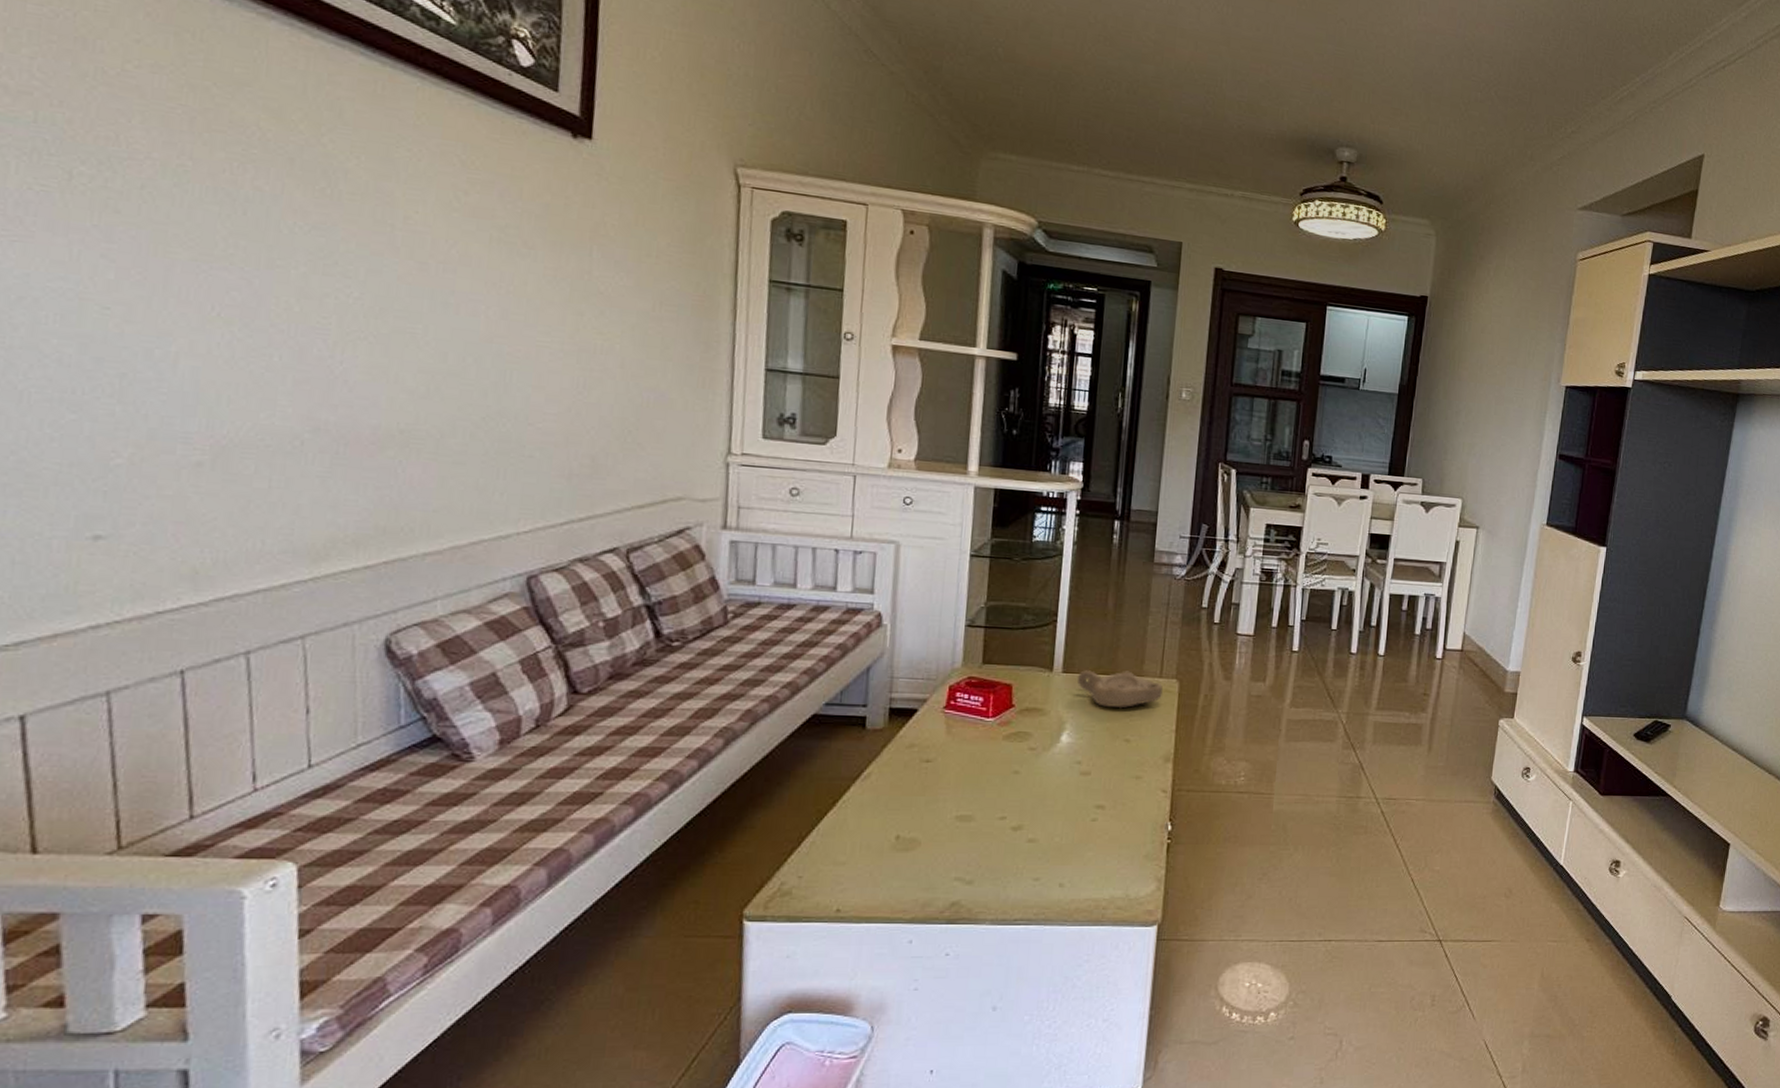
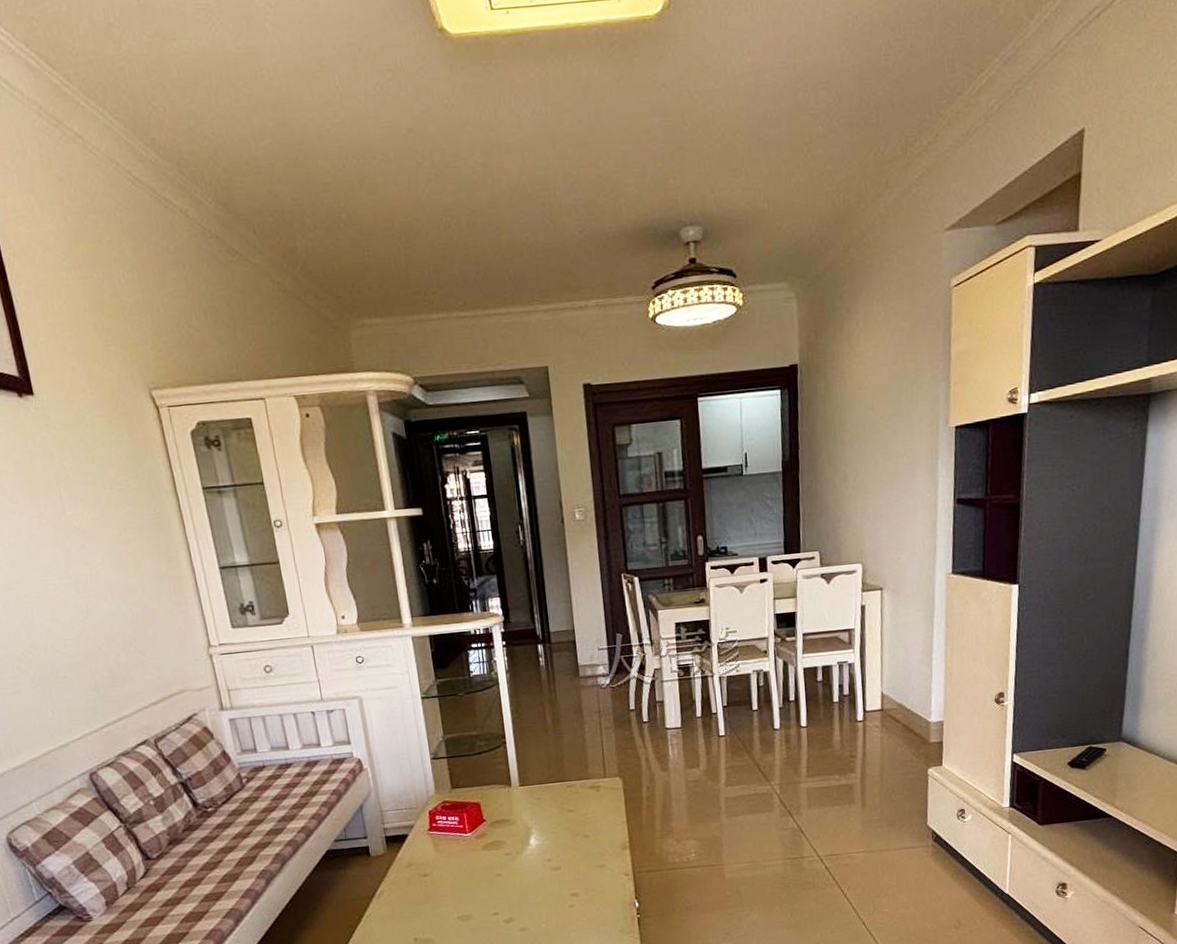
bowl: present [1076,670,1163,709] -> none [533,776,609,810]

